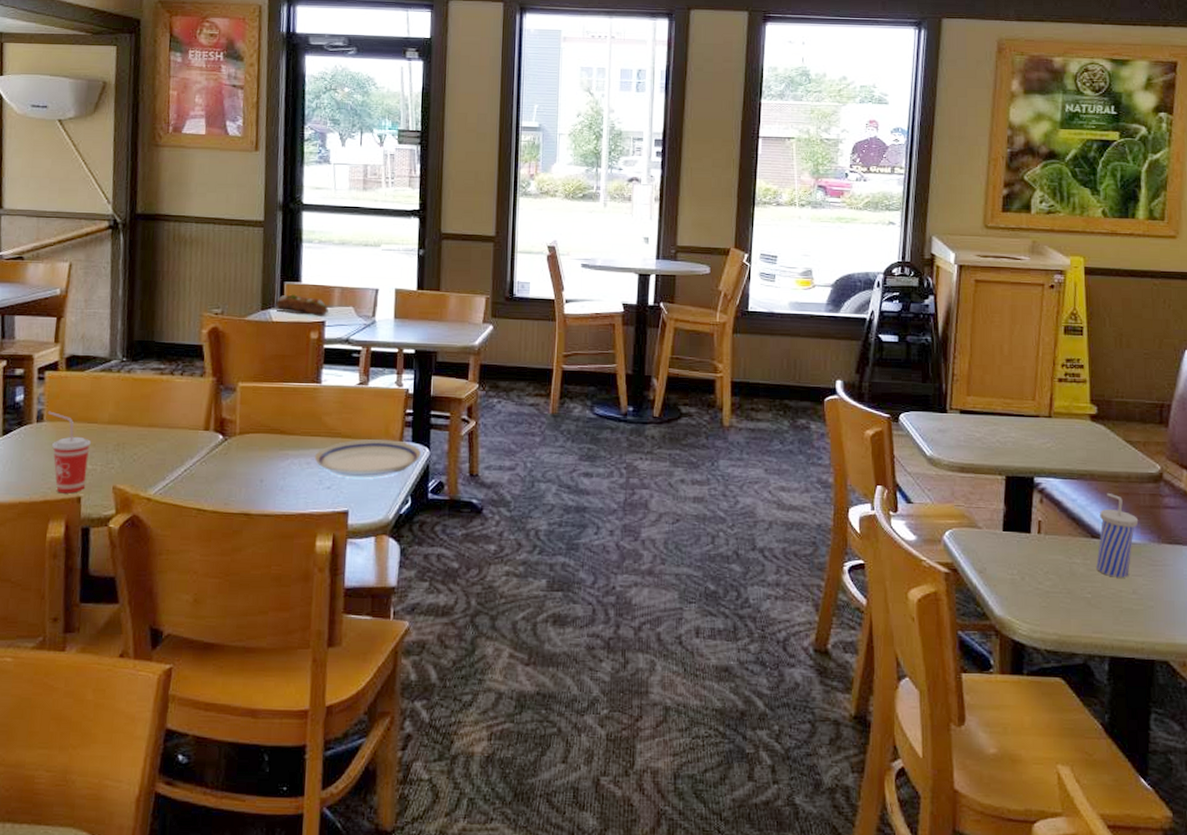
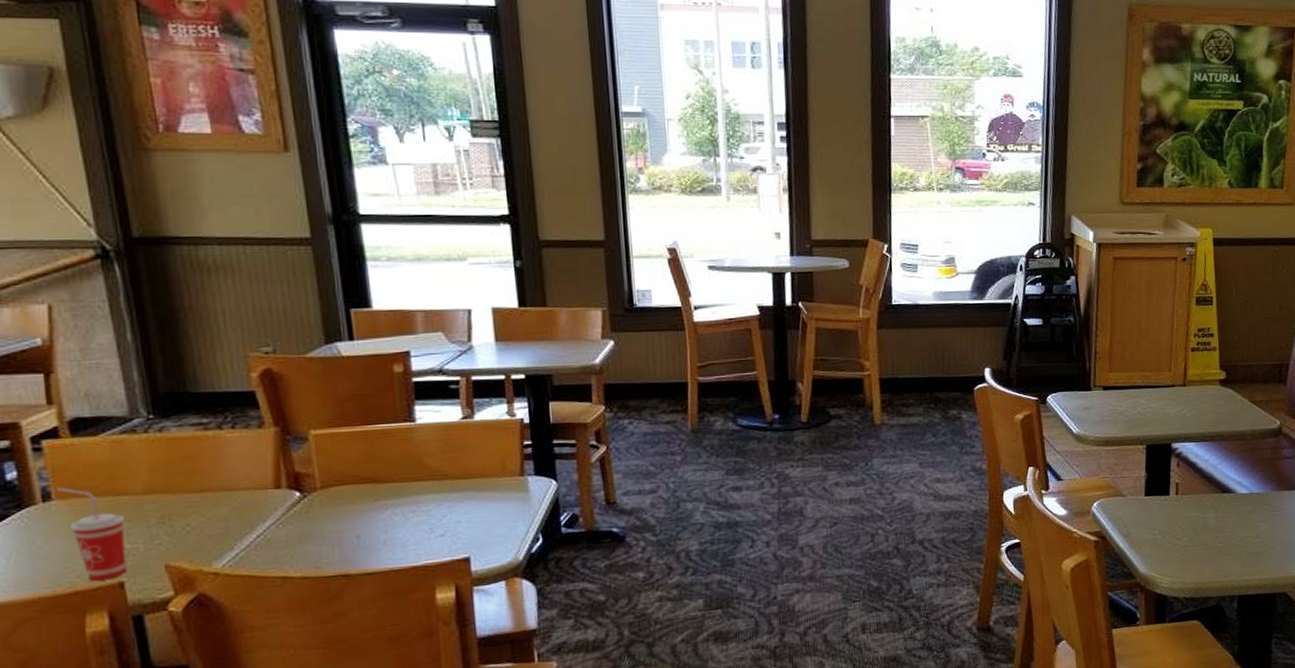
sandwich: present [271,294,333,318] -> none [337,323,419,347]
plate: present [314,439,422,479] -> none [419,475,548,522]
beverage cup: present [1096,492,1139,578] -> none [1226,450,1262,526]

